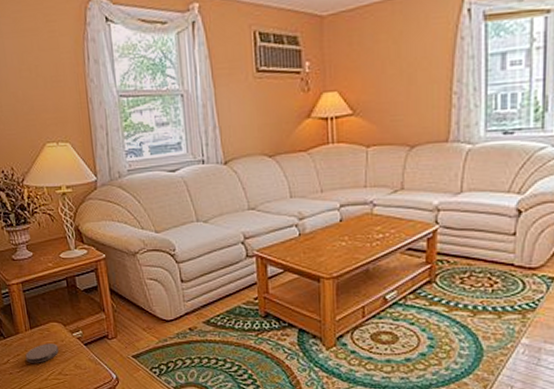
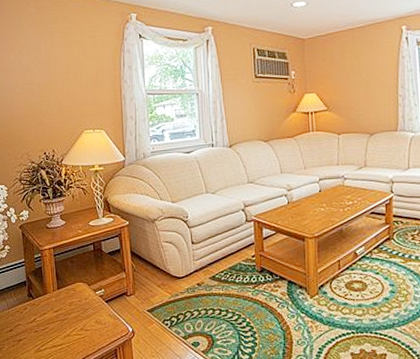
coaster: present [25,343,59,363] -> none [51,302,82,321]

